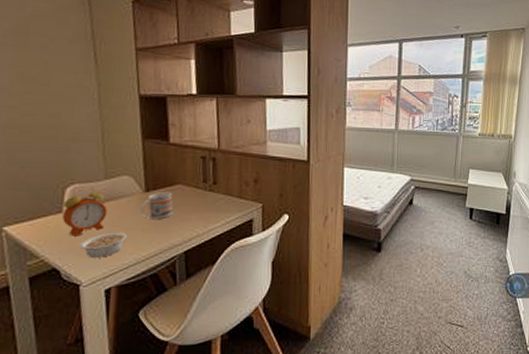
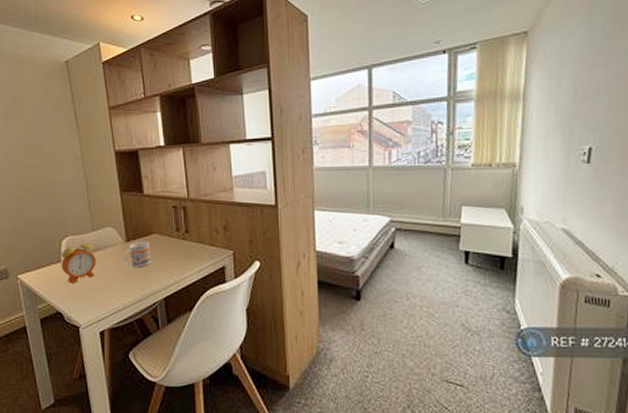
legume: present [80,232,127,258] -> none [77,279,114,303]

